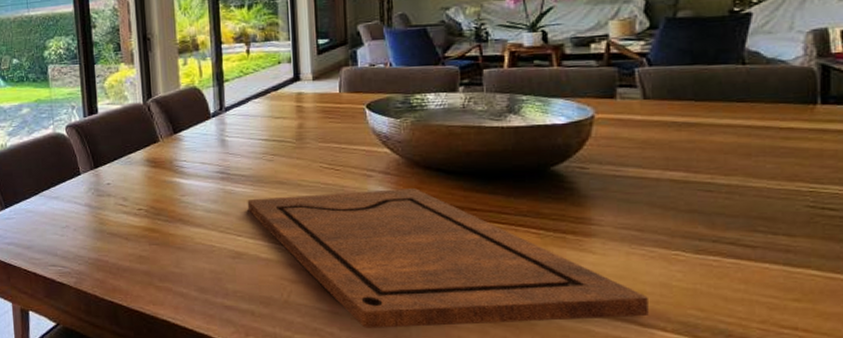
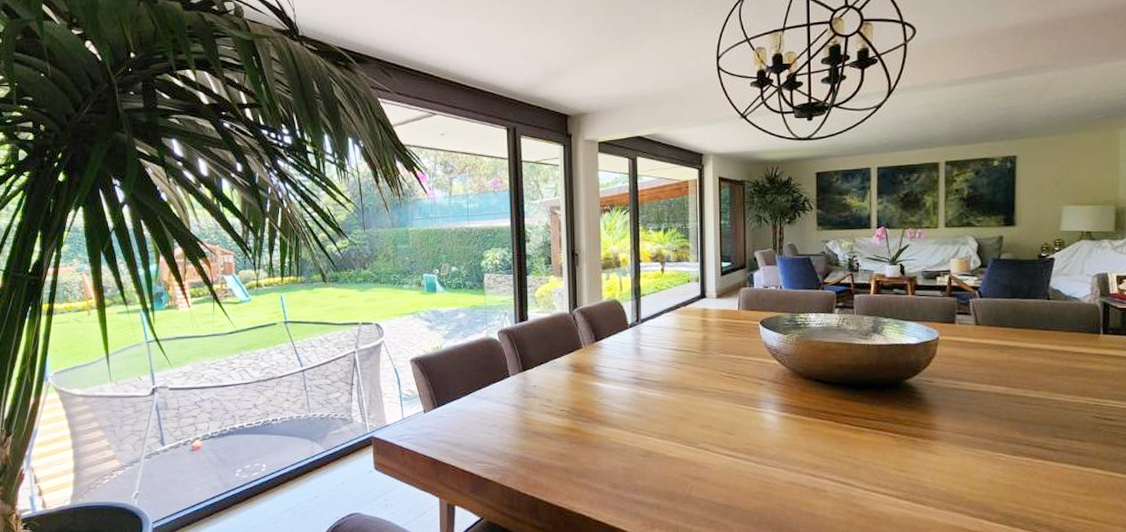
cutting board: present [247,188,649,328] -> none [657,396,978,520]

